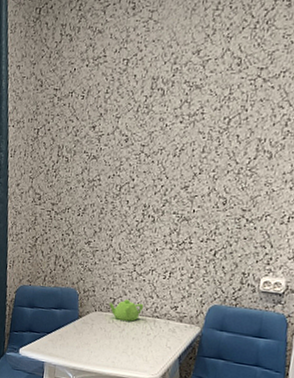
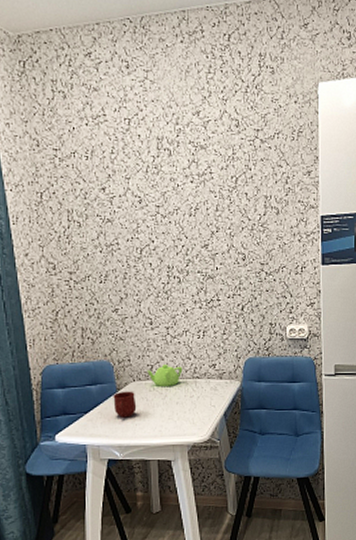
mug: none [74,318,95,344] -> present [113,391,137,418]

